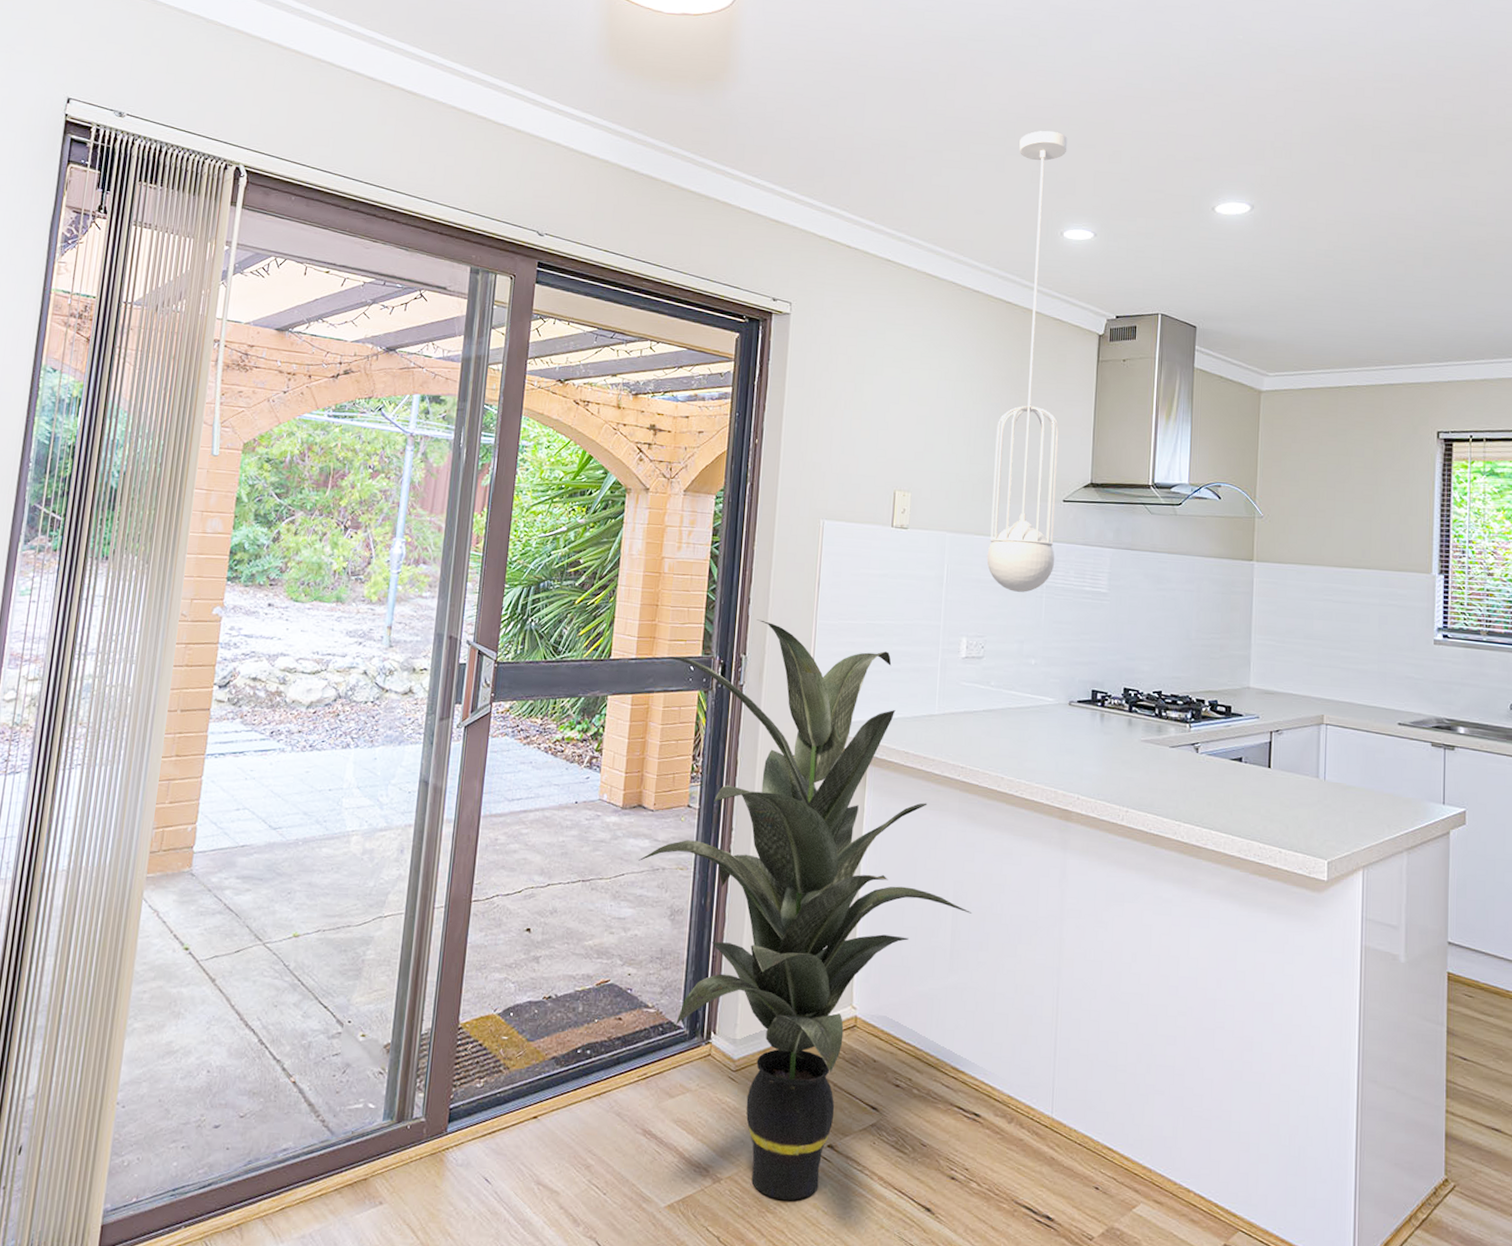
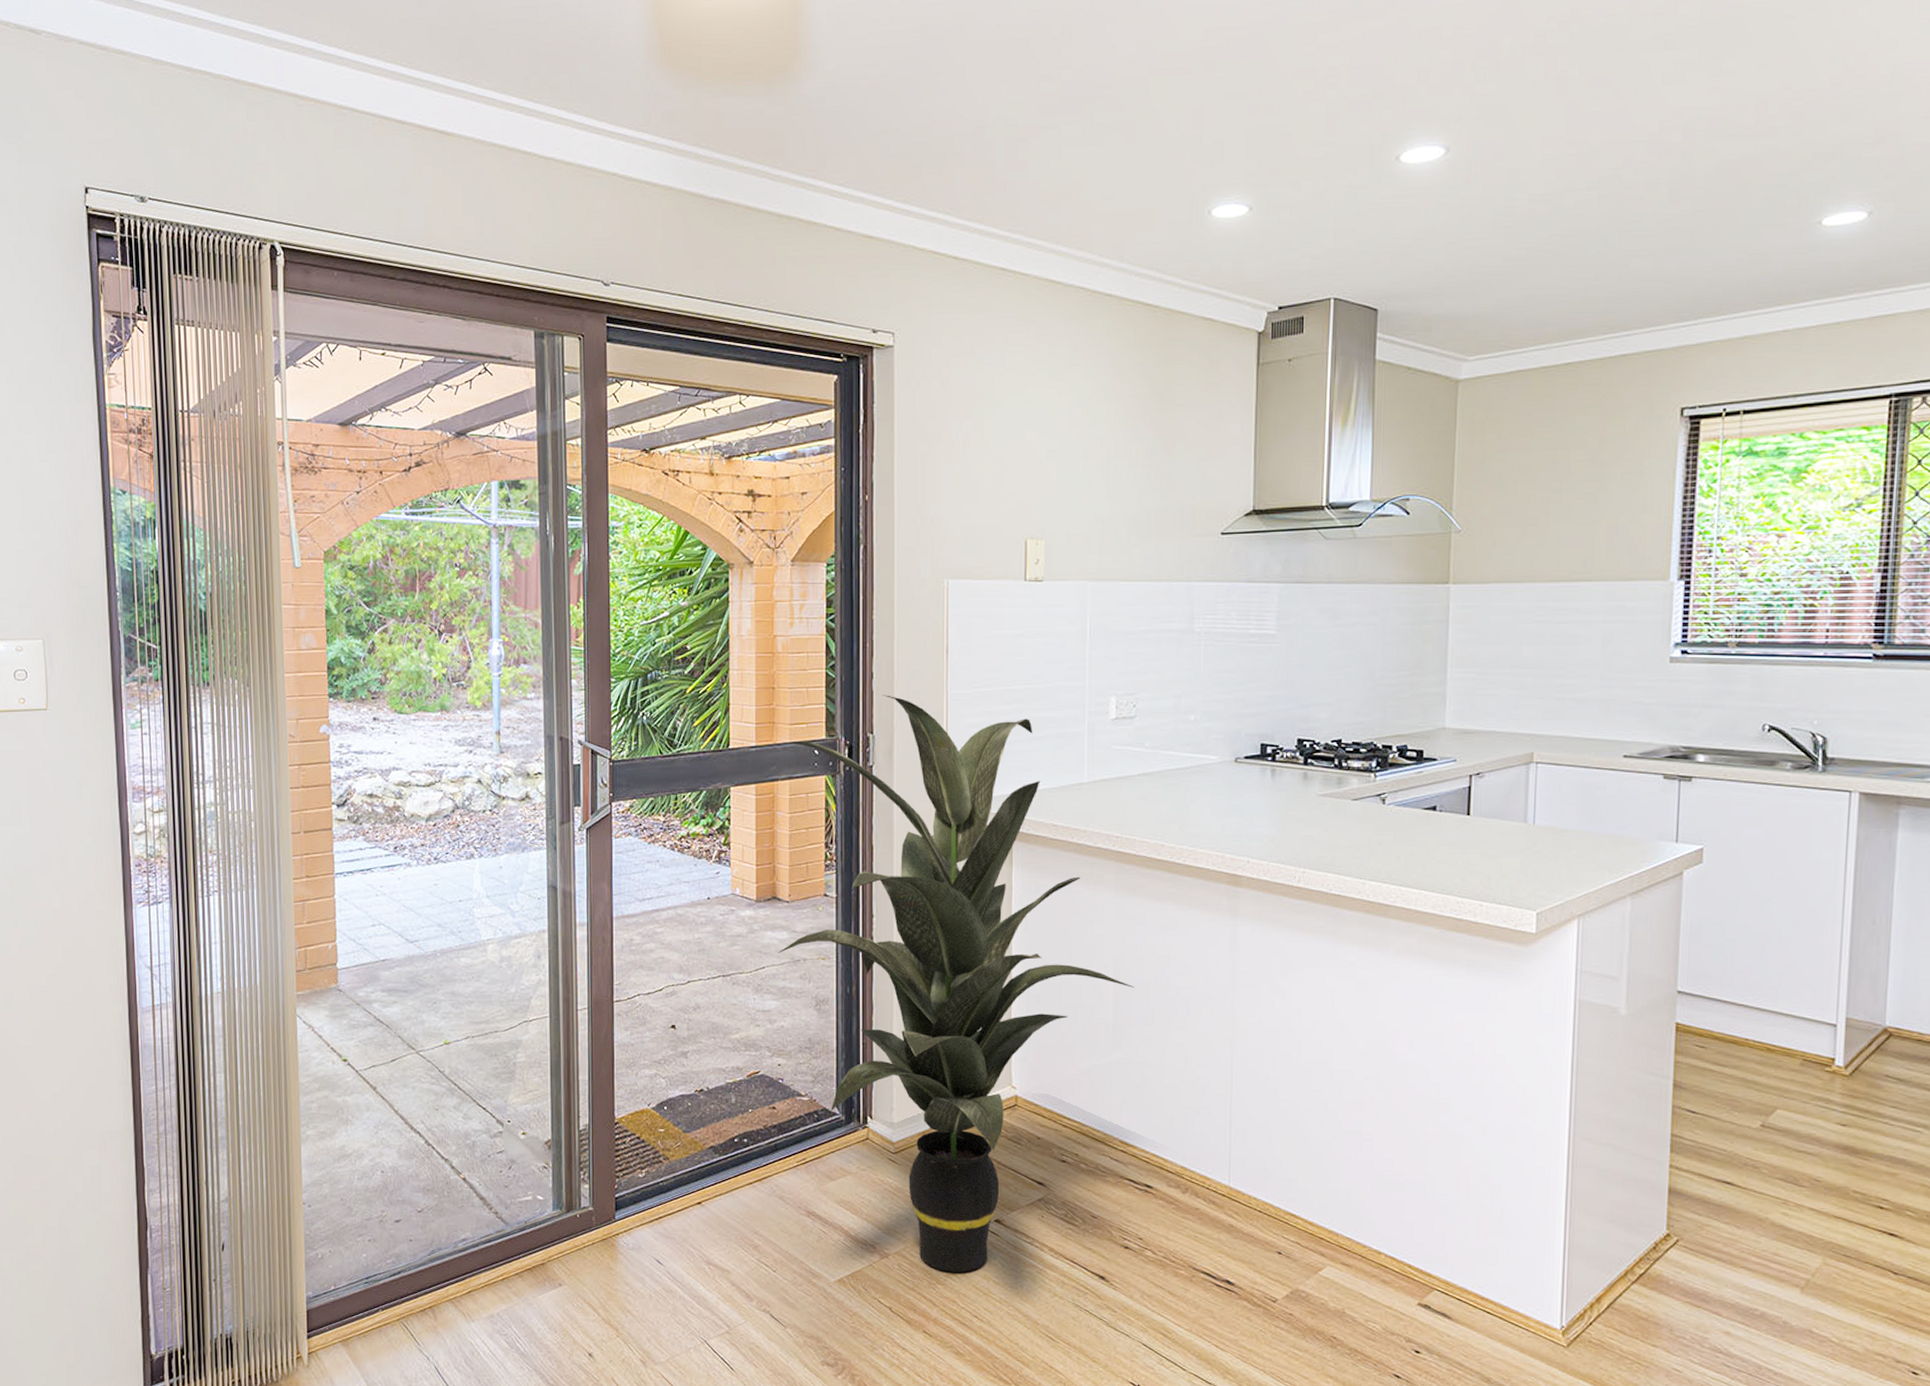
pendant light: present [987,130,1068,592] -> none [1135,82,1214,641]

